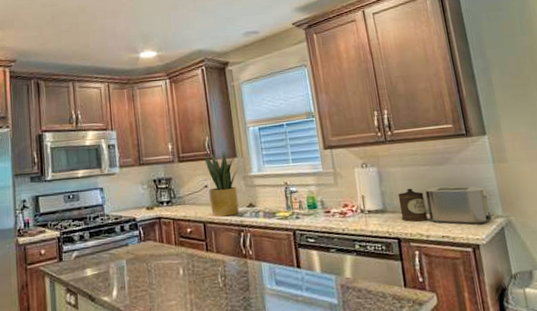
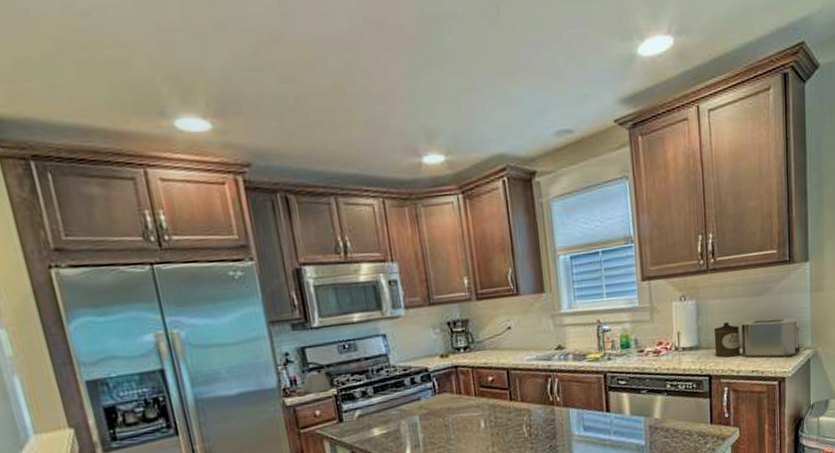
kettle: none [30,207,59,236] -> present [296,361,335,395]
planter: present [204,150,239,217] -> none [506,284,547,363]

